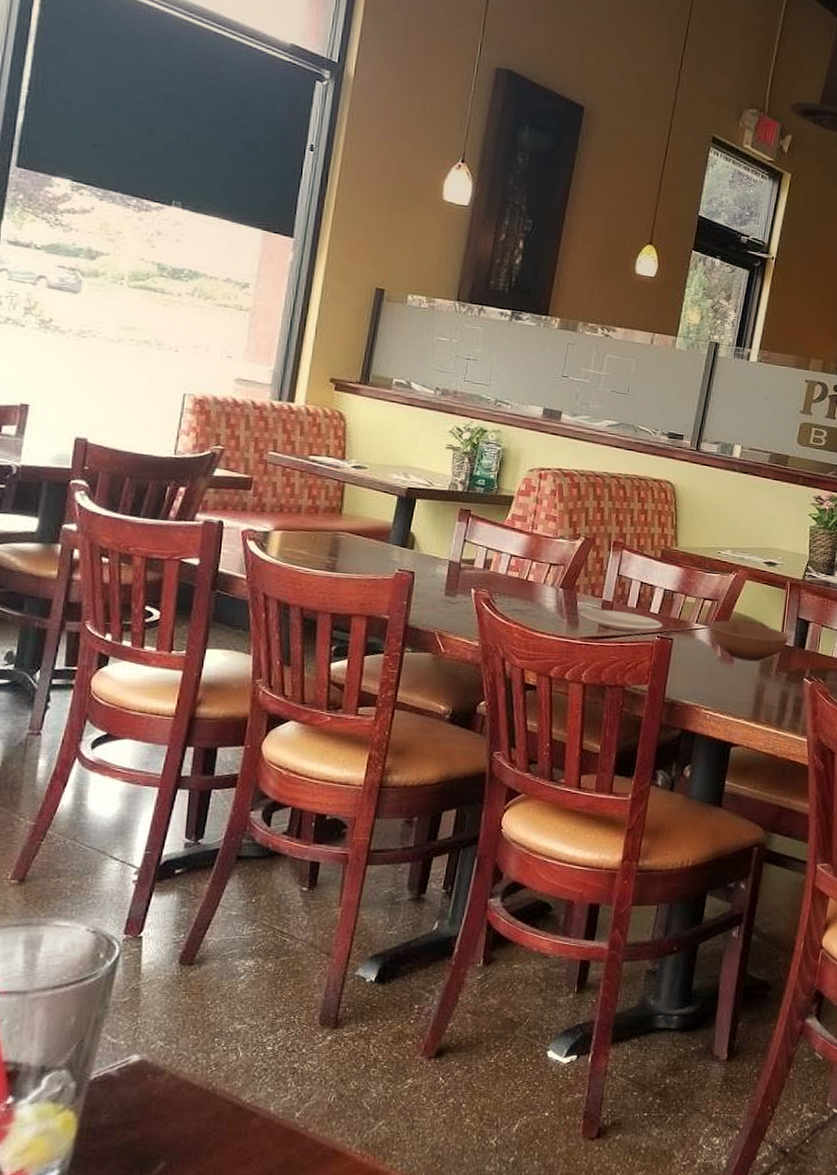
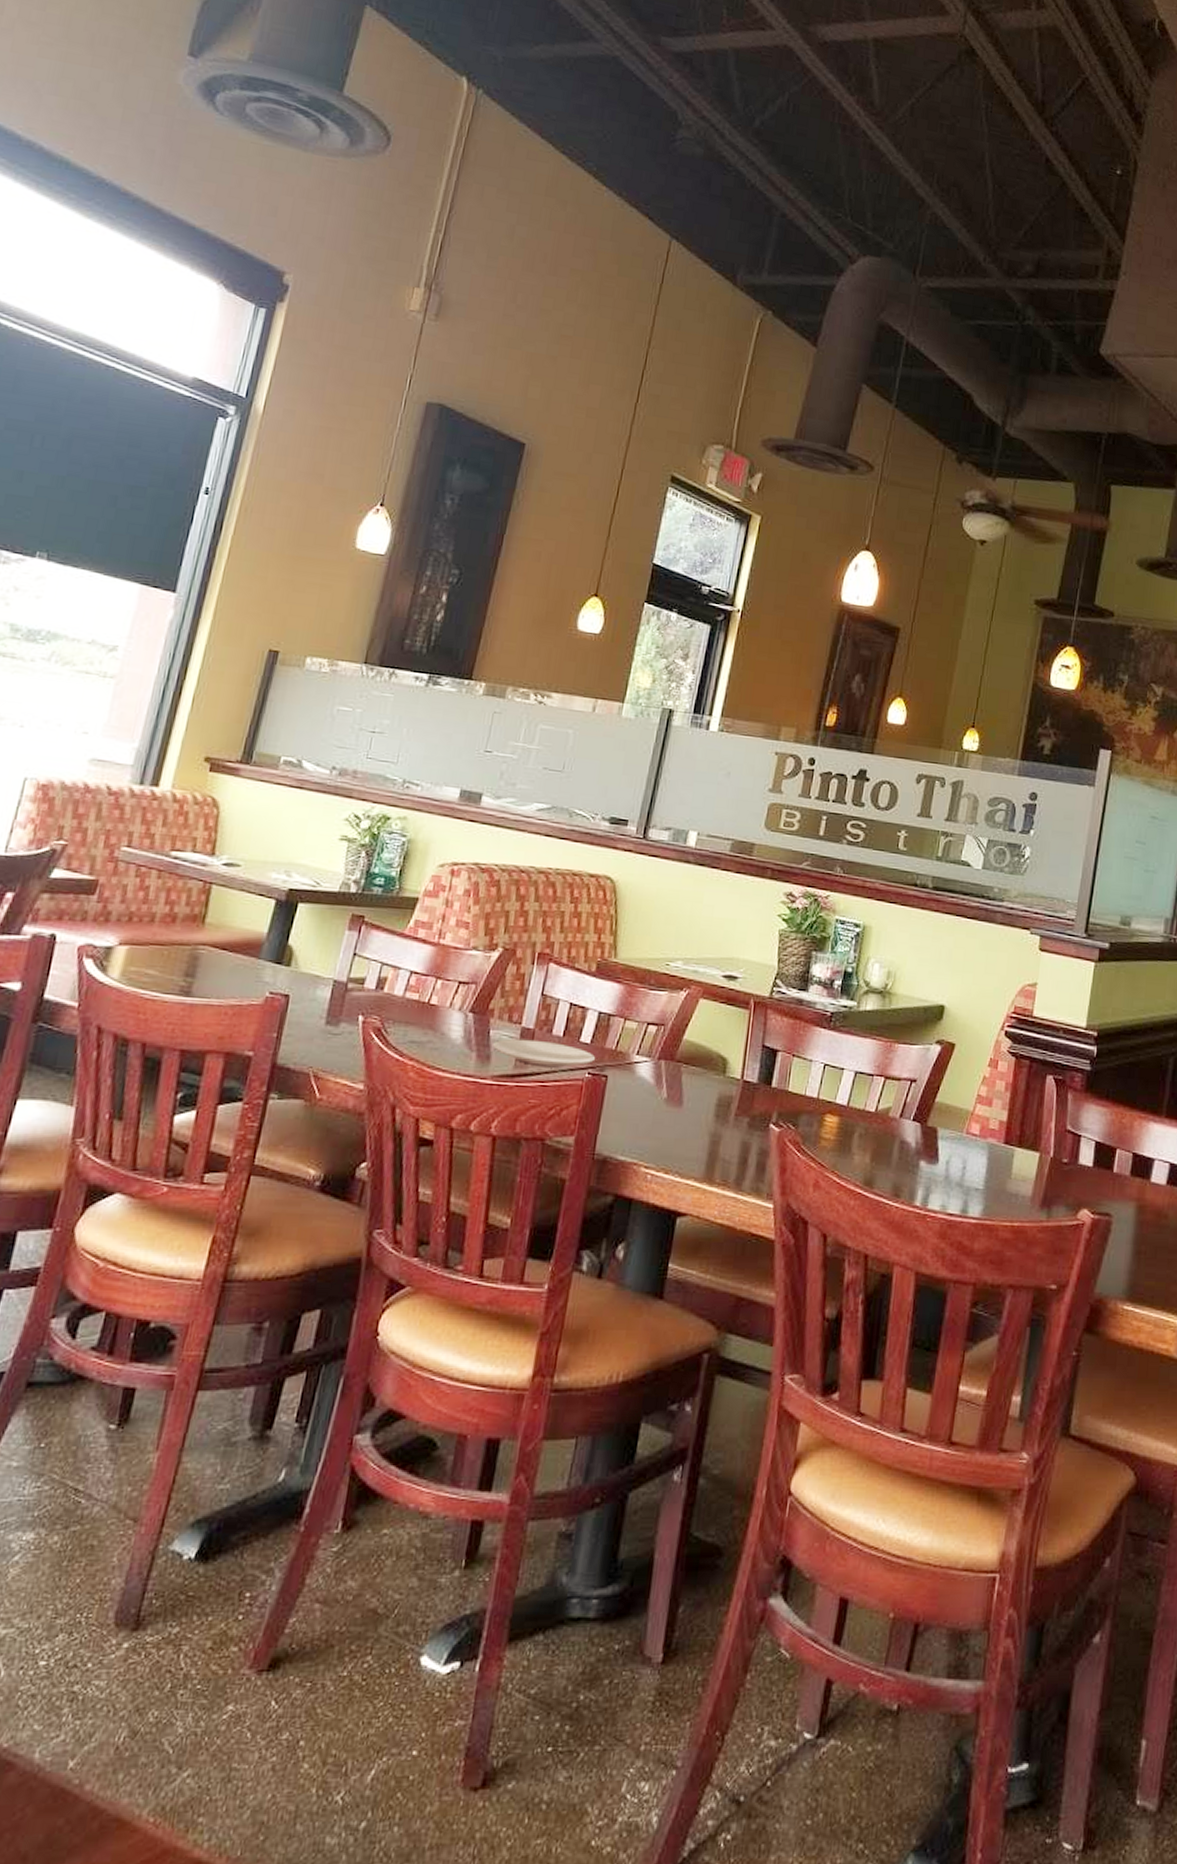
bowl: present [709,620,790,662] -> none [654,1051,754,1104]

